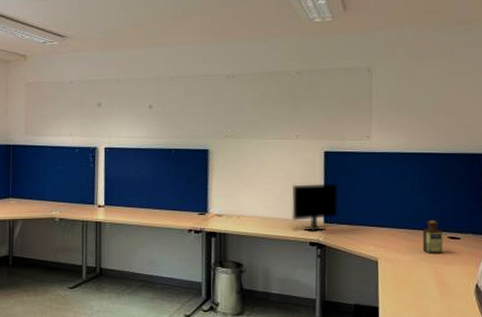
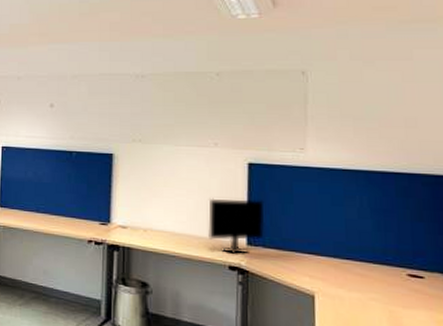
bottle: present [422,220,443,253] -> none [373,251,401,294]

